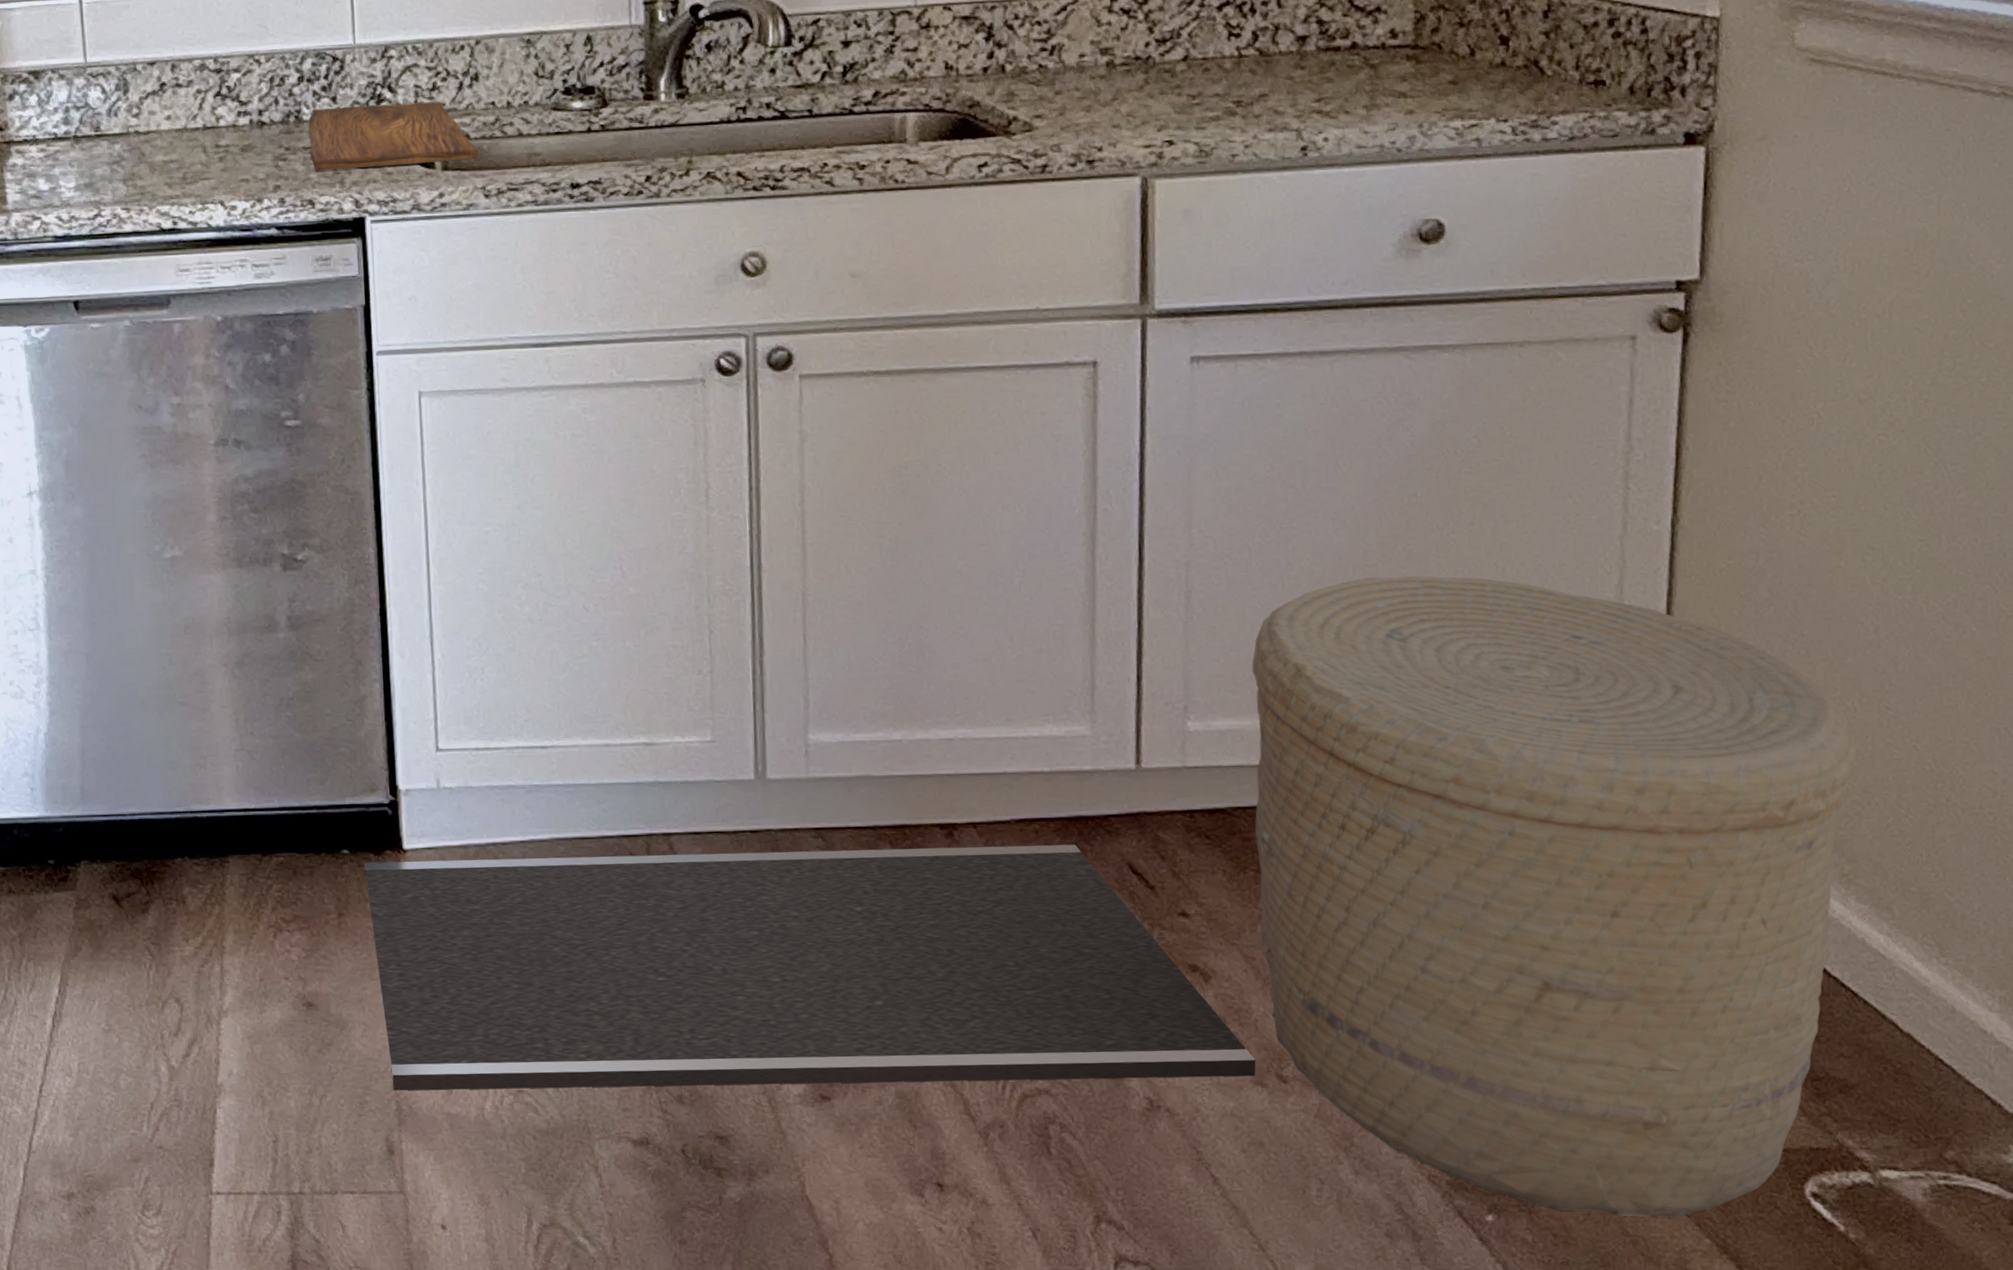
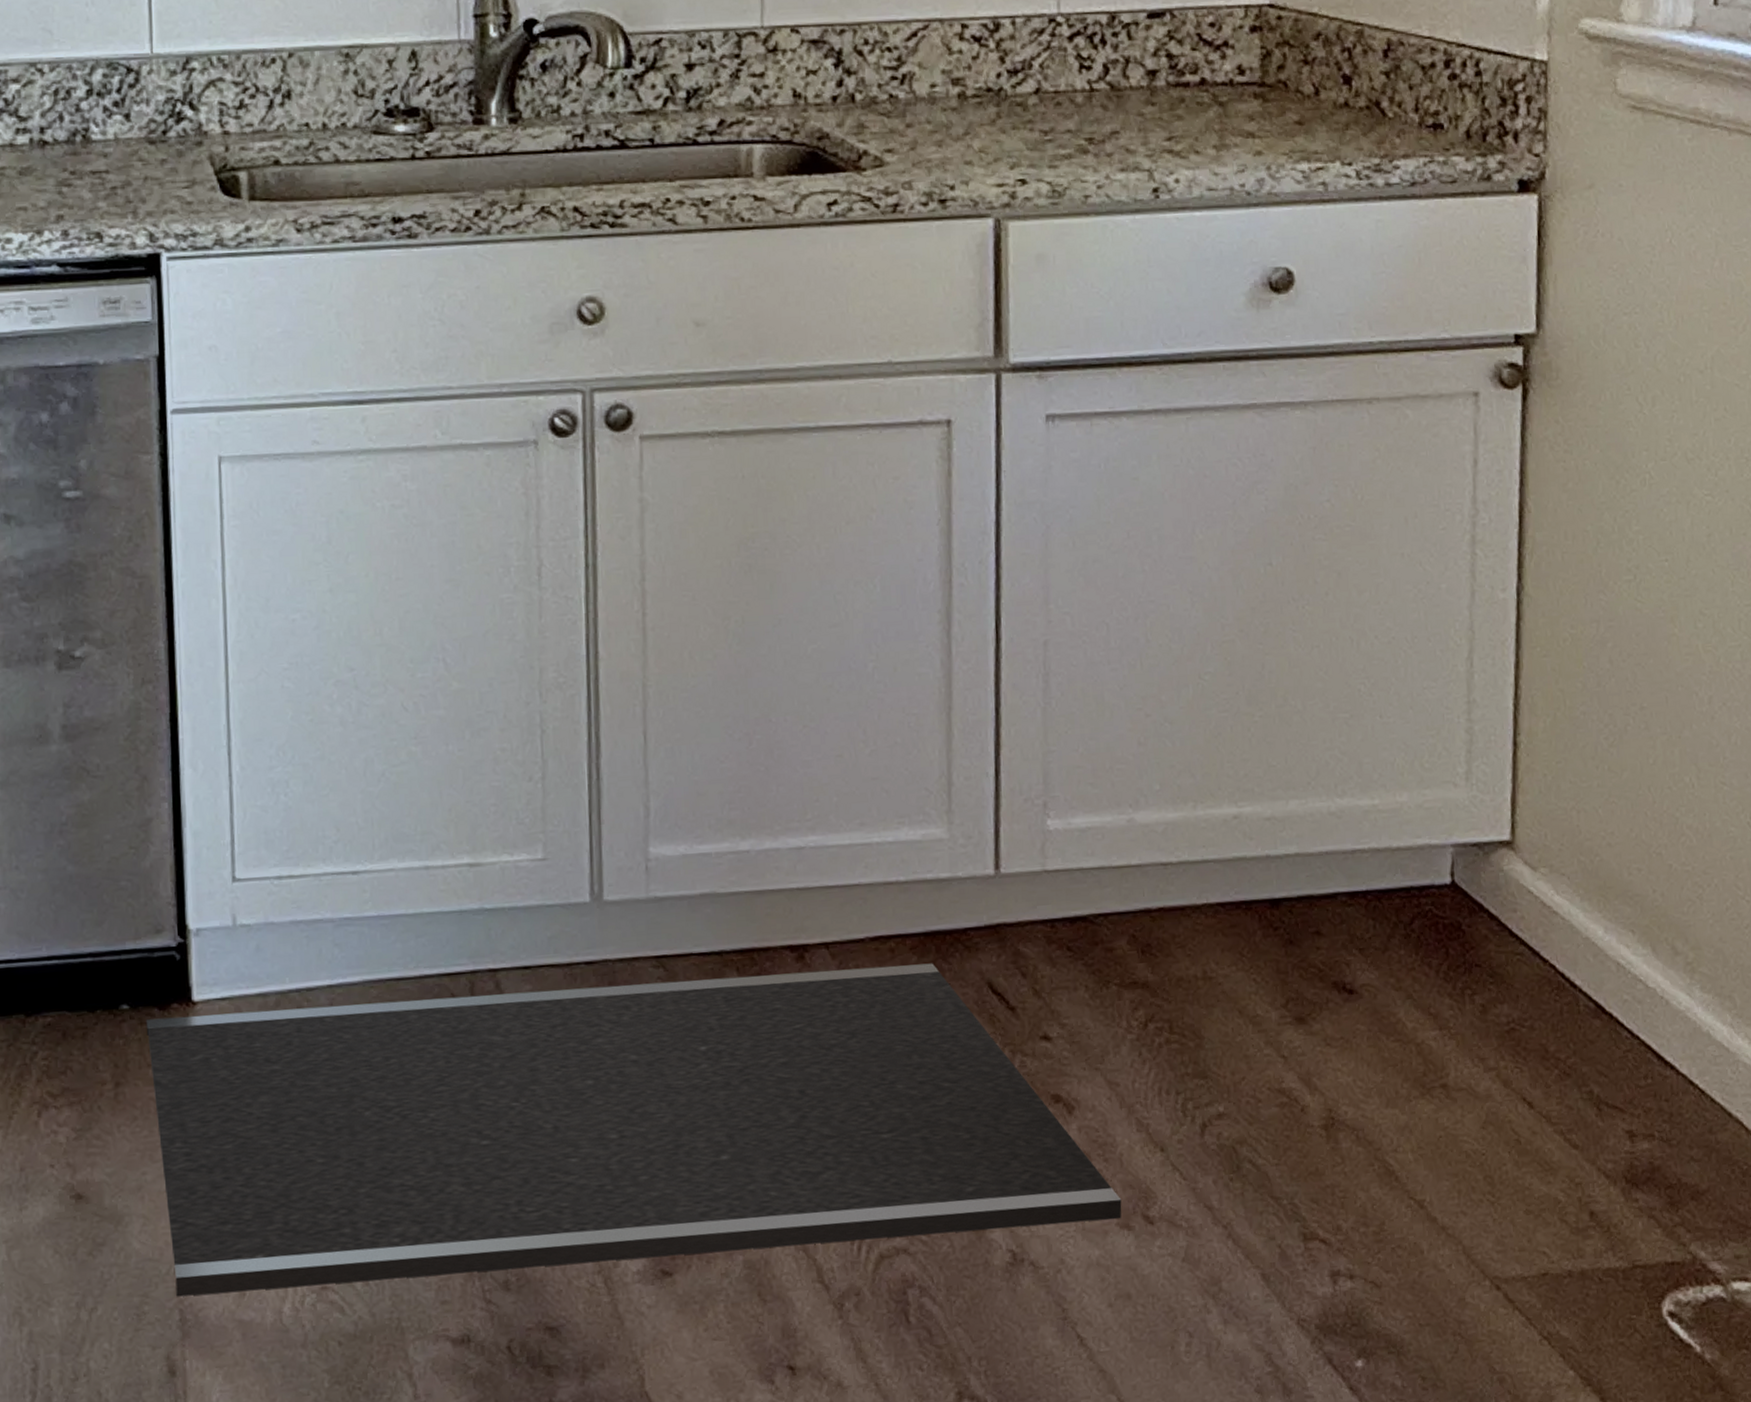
cutting board: present [308,101,479,172] -> none [97,121,290,200]
basket: present [1252,576,1857,1218] -> none [1111,652,1697,1352]

